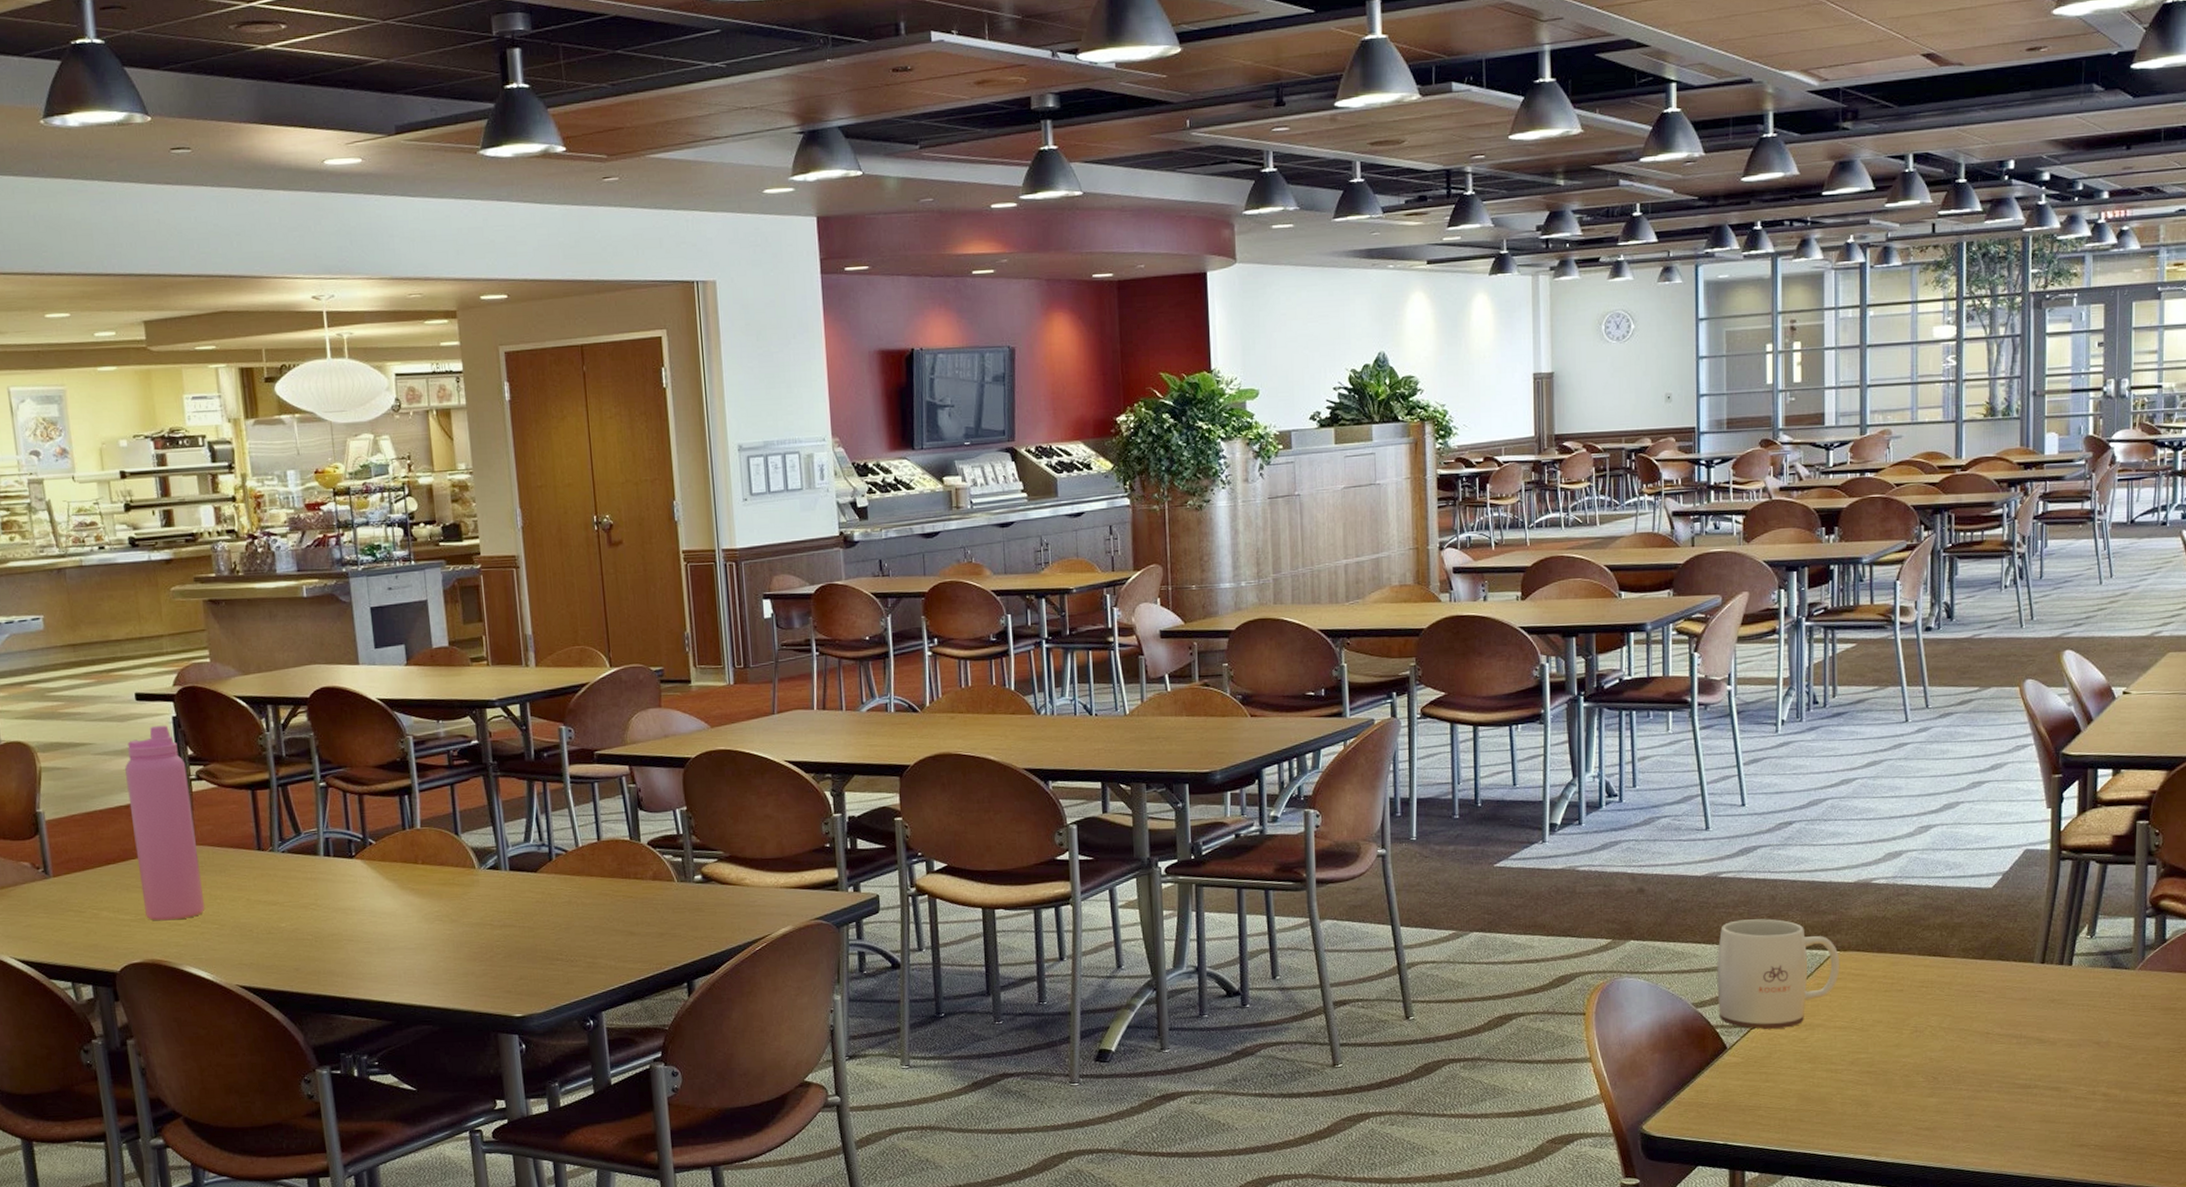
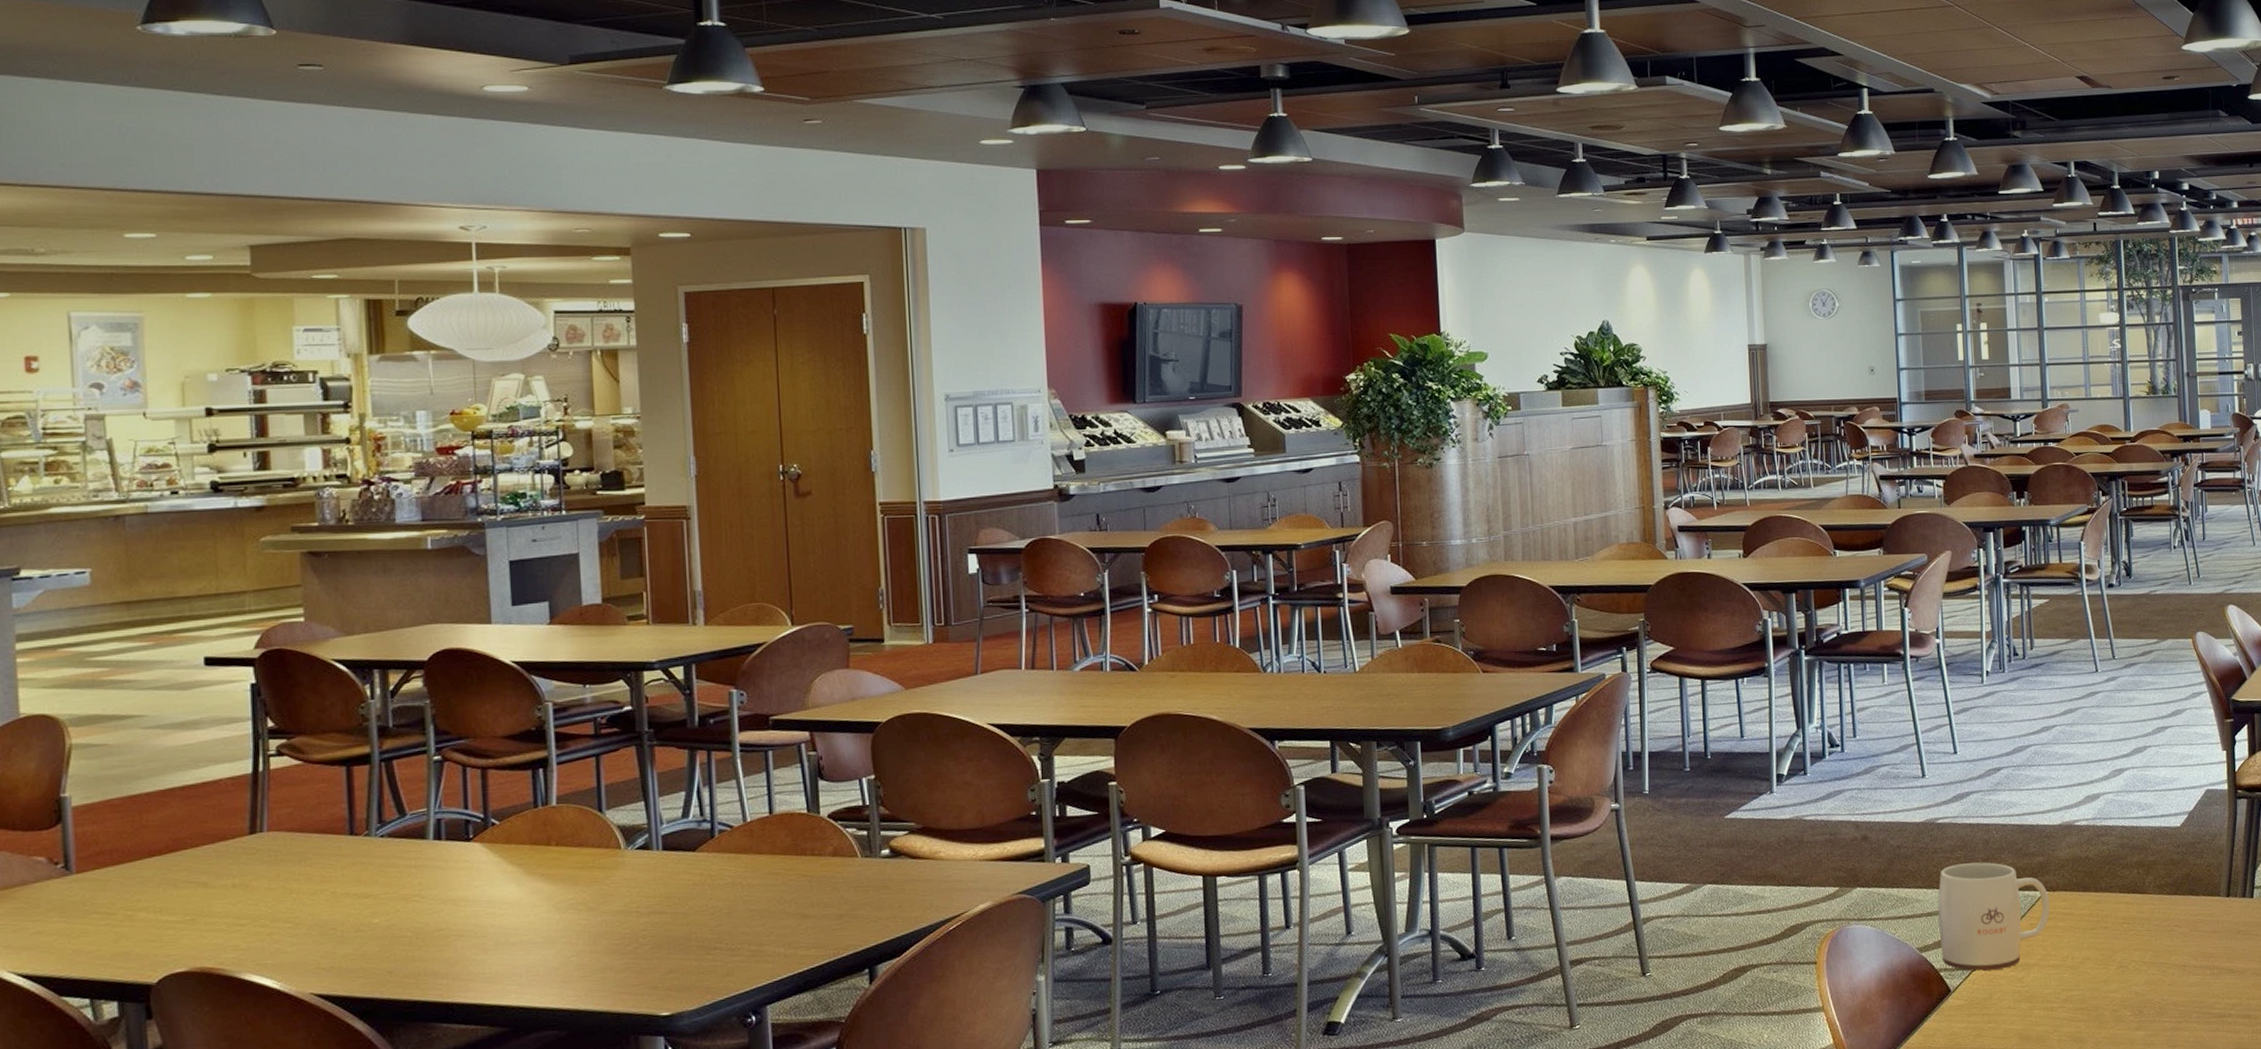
water bottle: present [125,725,206,921] -> none [184,693,277,922]

